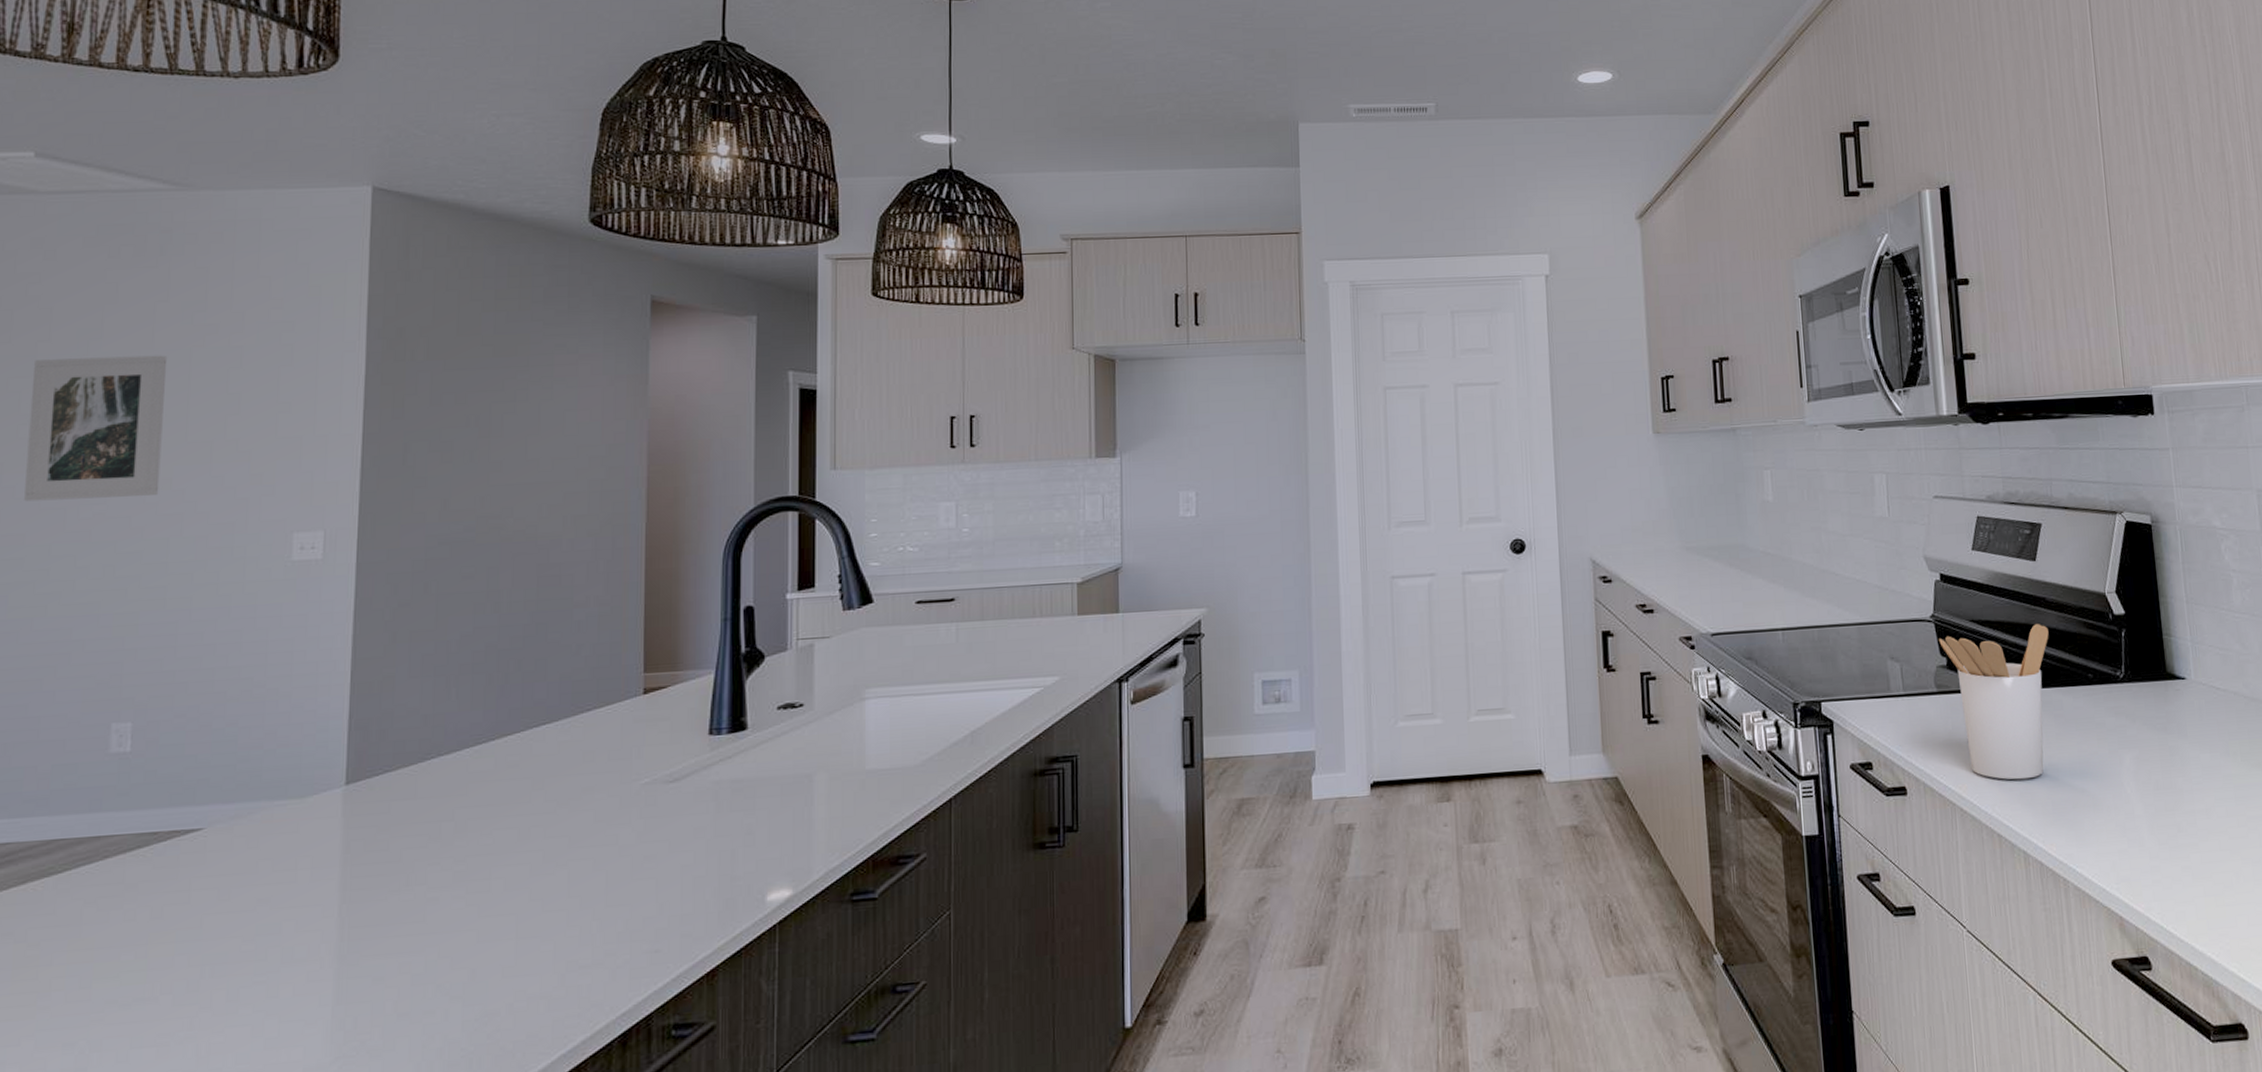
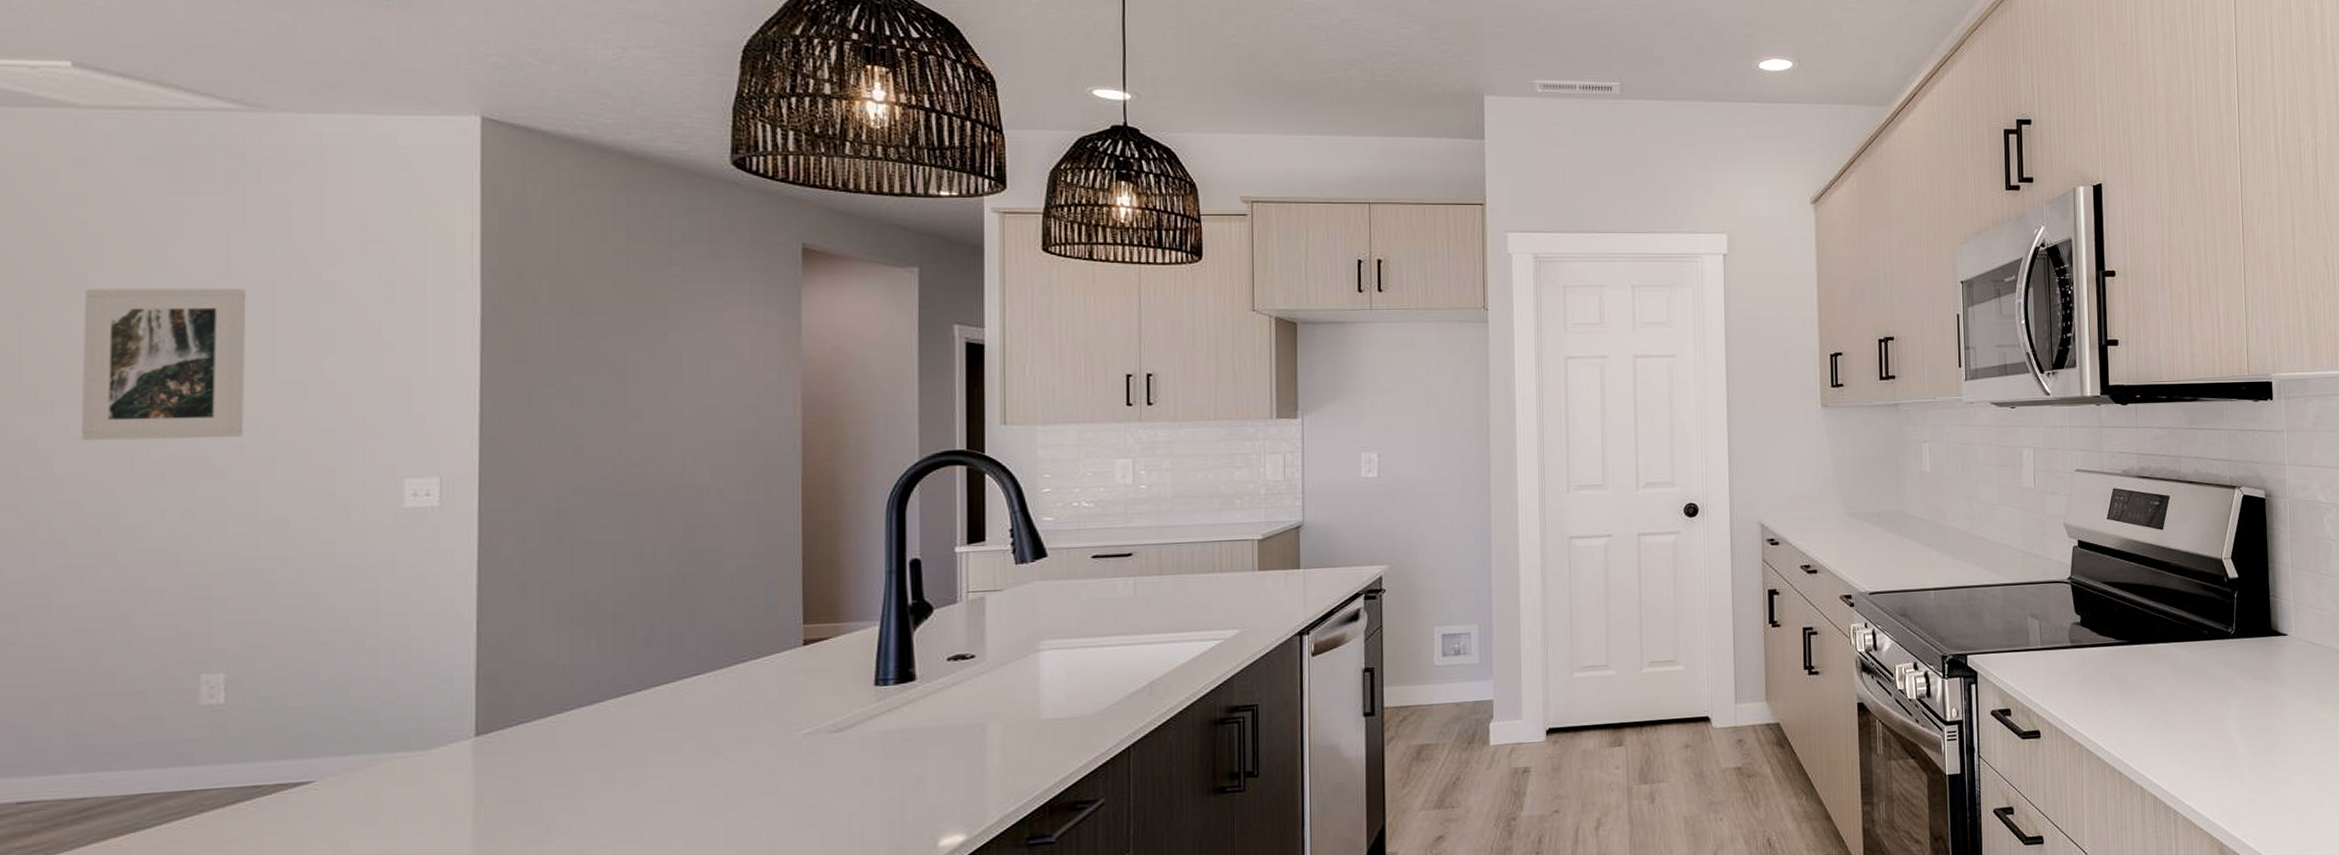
utensil holder: present [1939,624,2049,780] -> none [2075,586,2171,724]

